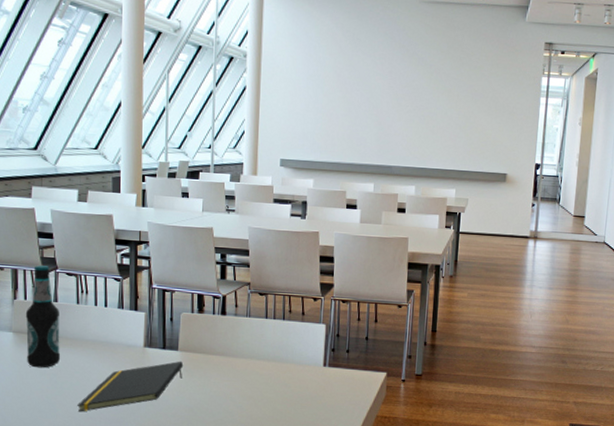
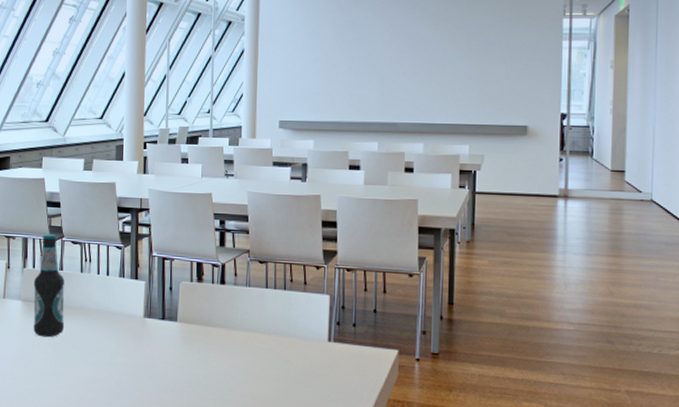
notepad: present [77,361,184,412] -> none [79,332,183,384]

